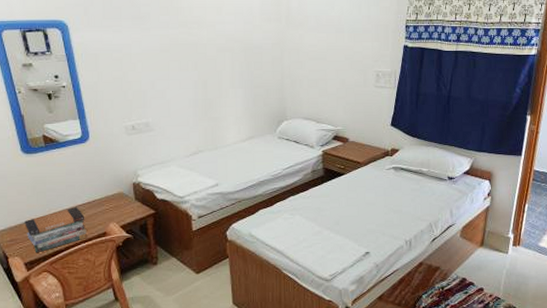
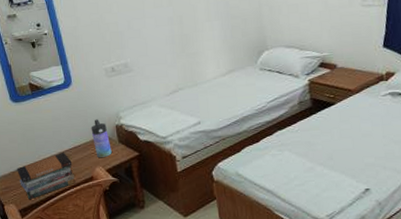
water bottle: none [107,176,127,215] -> present [91,119,112,158]

